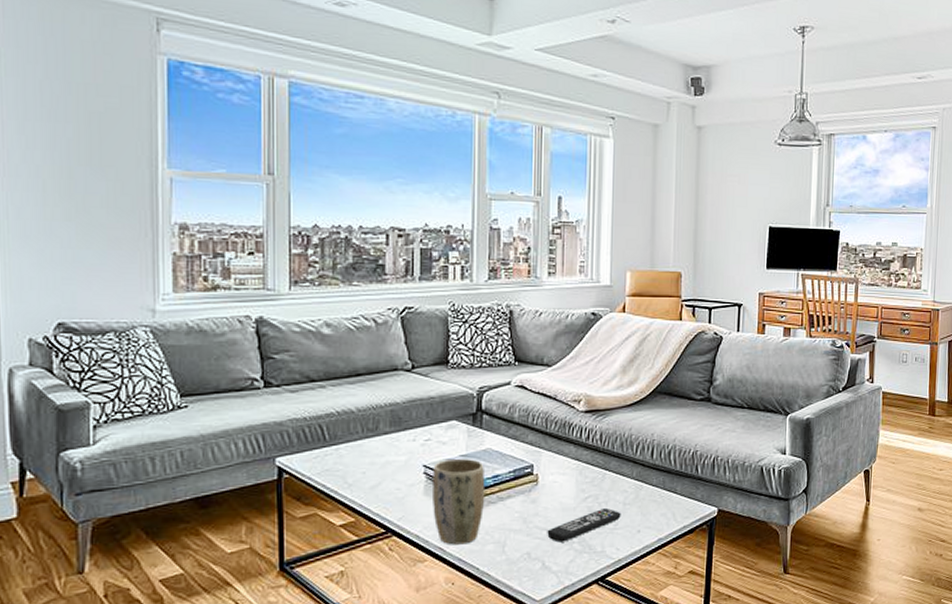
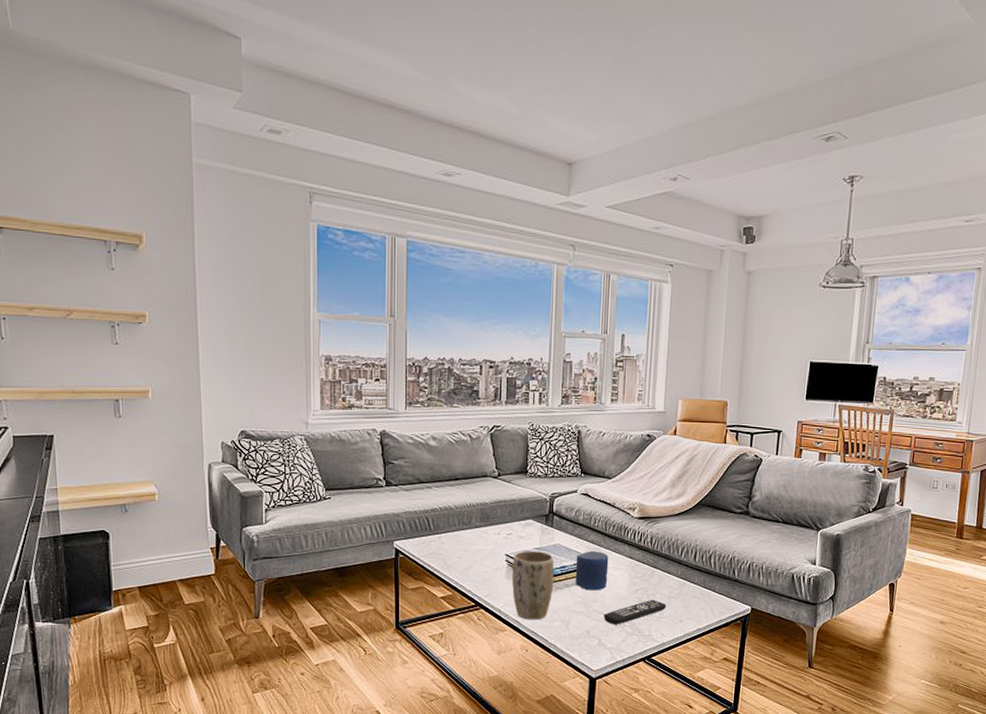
candle: none [511,454,551,503] -> present [575,550,609,591]

